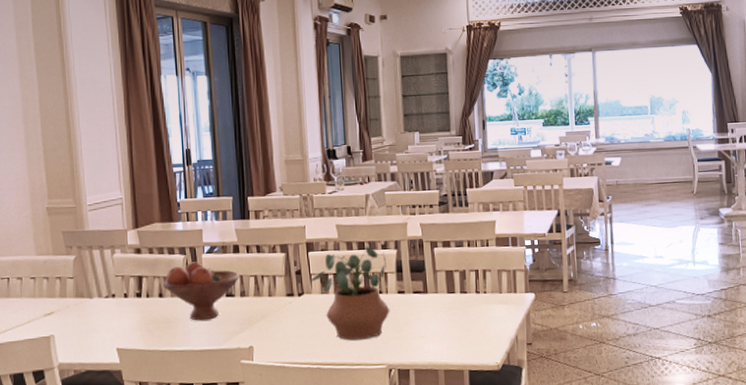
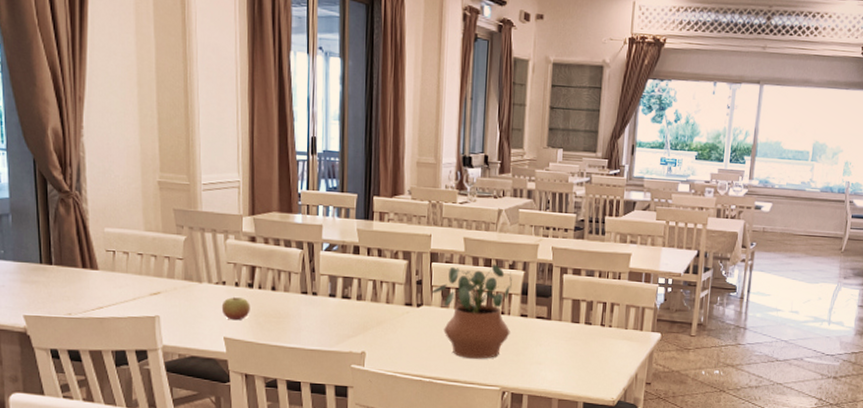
apple: none [112,308,140,331] -> present [221,297,250,320]
fruit bowl: present [162,262,240,321] -> none [276,258,359,320]

